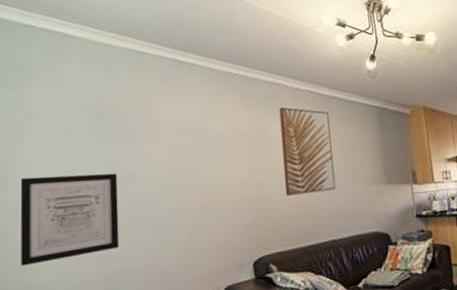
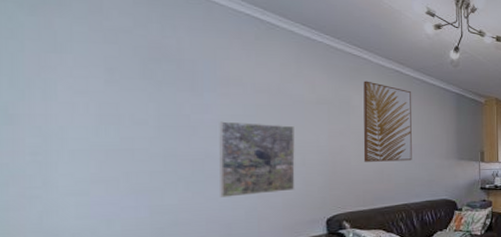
wall art: present [20,173,120,267] -> none [42,117,176,212]
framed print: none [152,164,222,244] -> present [219,121,295,197]

